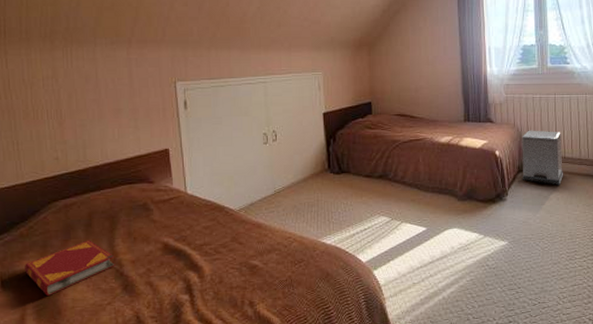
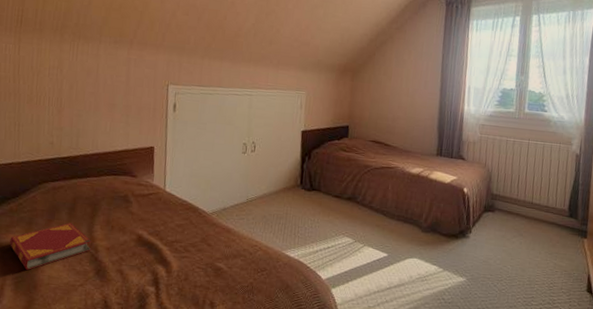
trash can: present [522,130,564,185] -> none [488,171,531,230]

